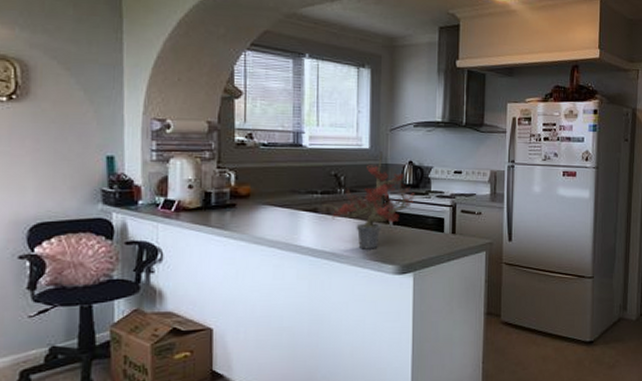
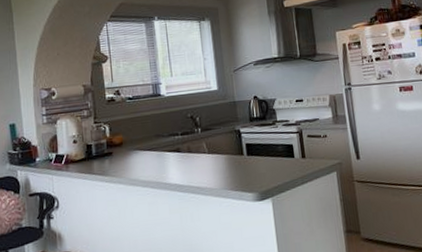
potted plant: present [323,151,415,249] -> none [184,91,264,181]

